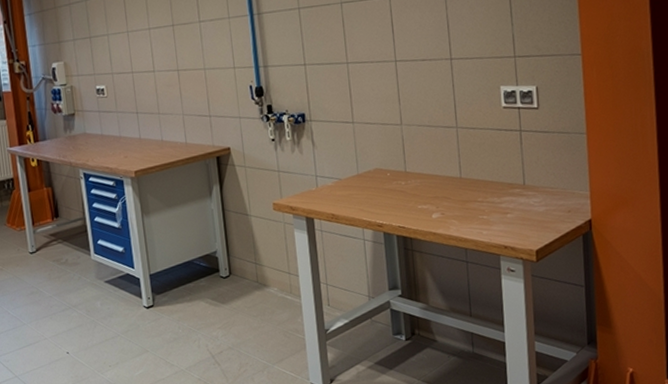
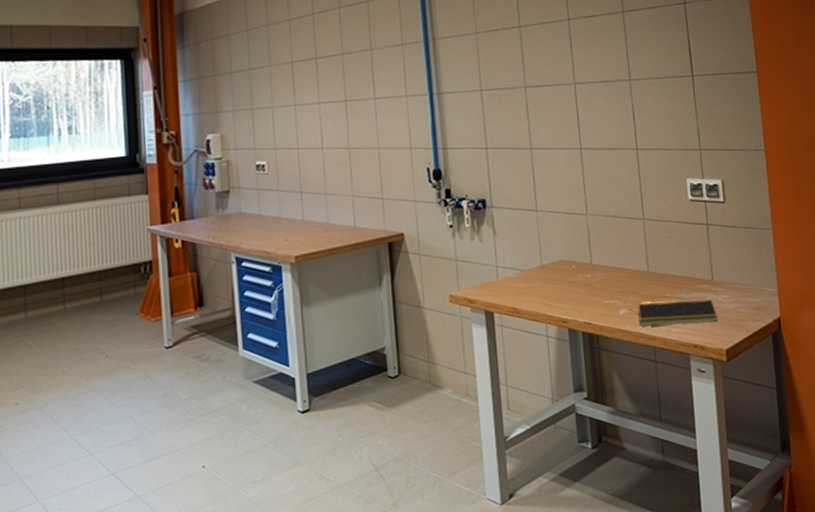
notepad: none [450,203,529,229] -> present [637,299,718,326]

